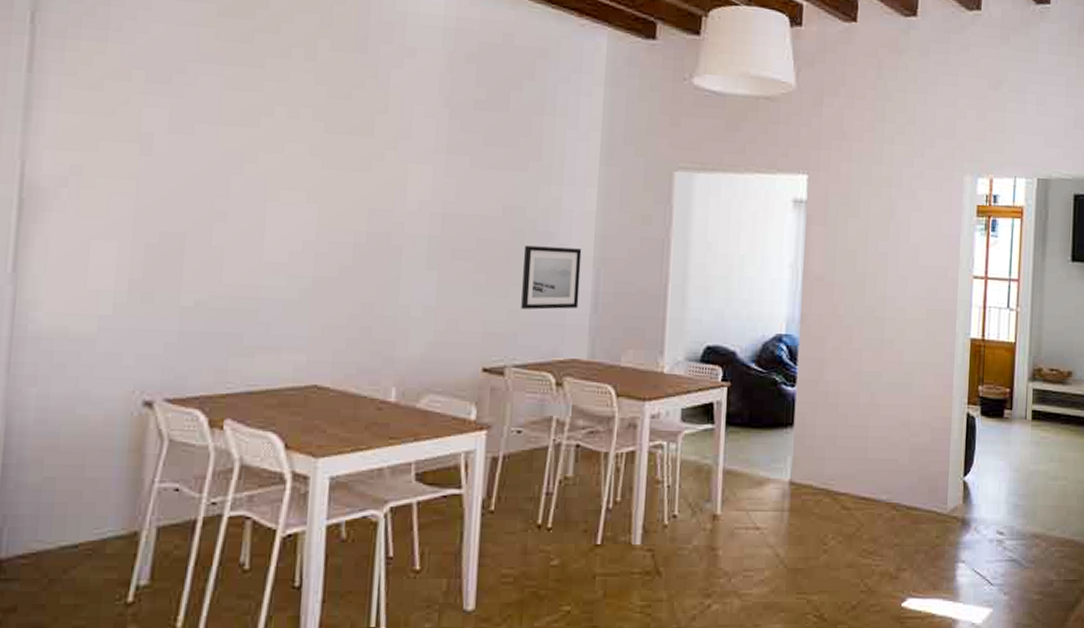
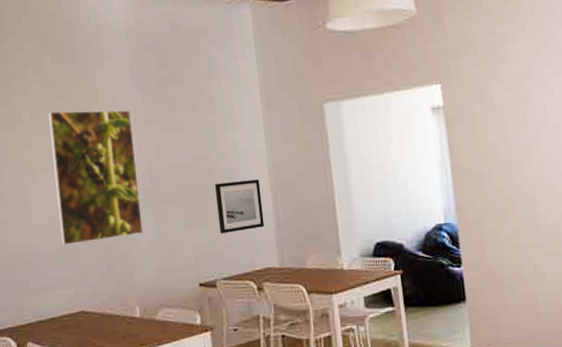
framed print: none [300,112,429,295] -> present [47,110,143,245]

